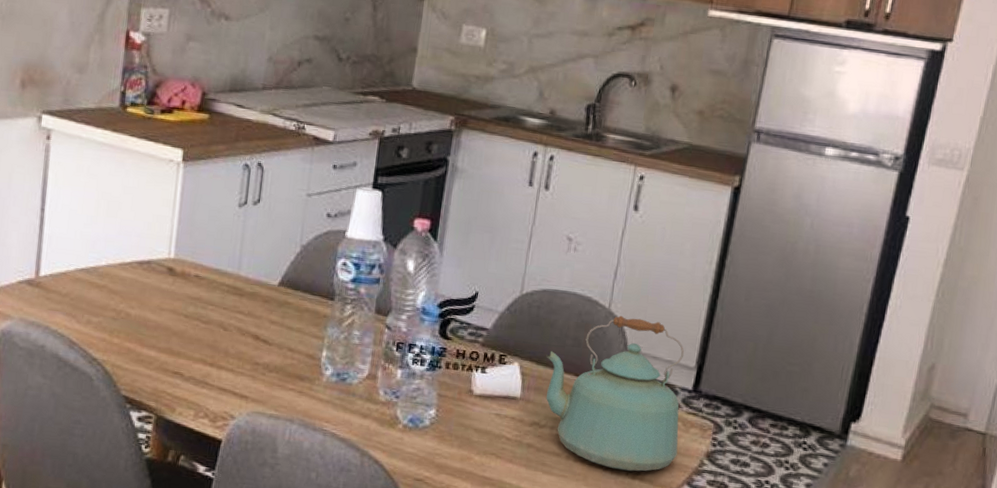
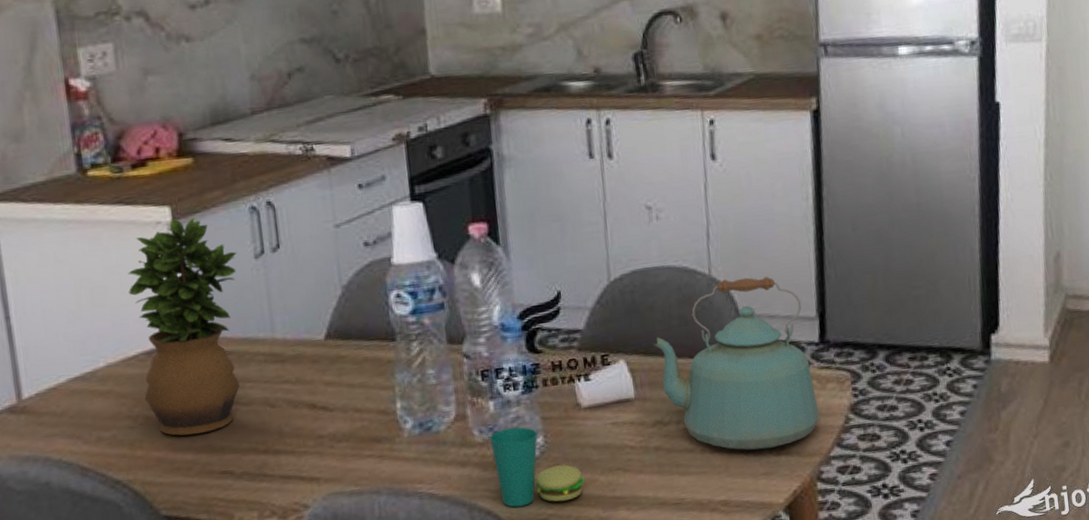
potted plant: none [129,160,226,338] -> present [128,218,240,436]
cup: none [390,395,462,470] -> present [489,427,585,507]

